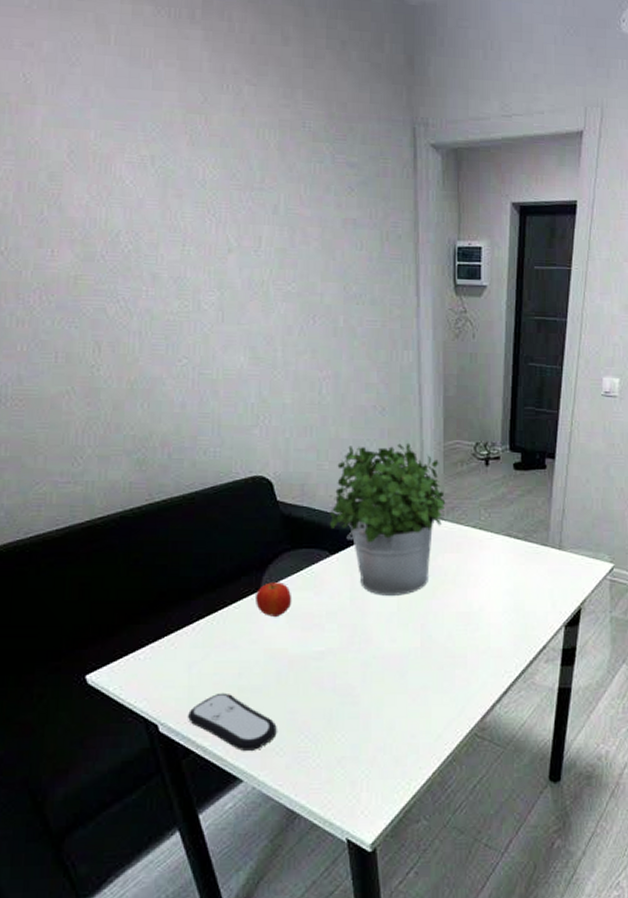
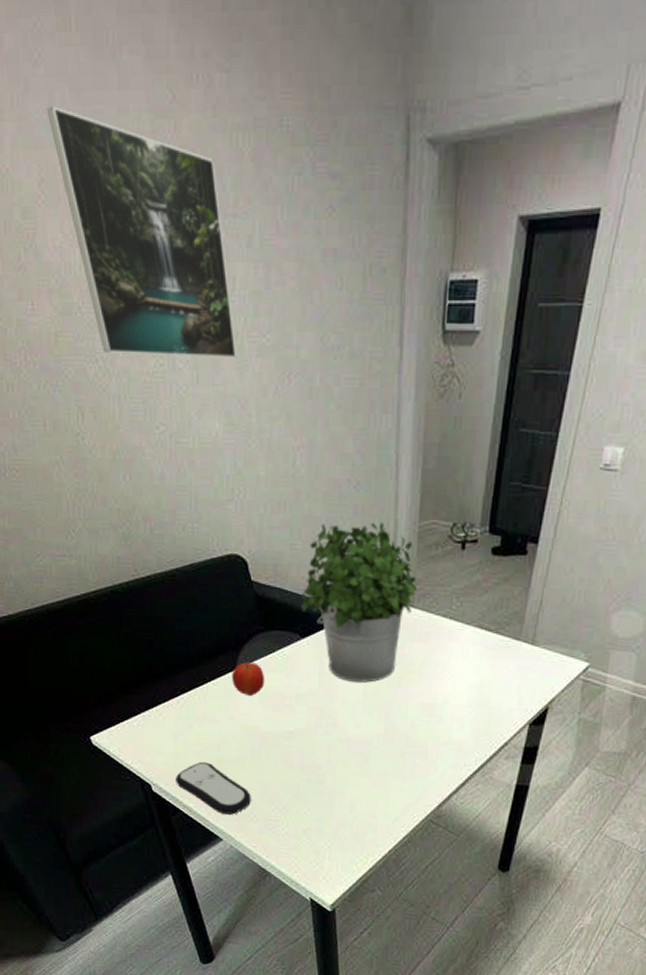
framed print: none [81,97,262,302] -> present [46,106,236,358]

